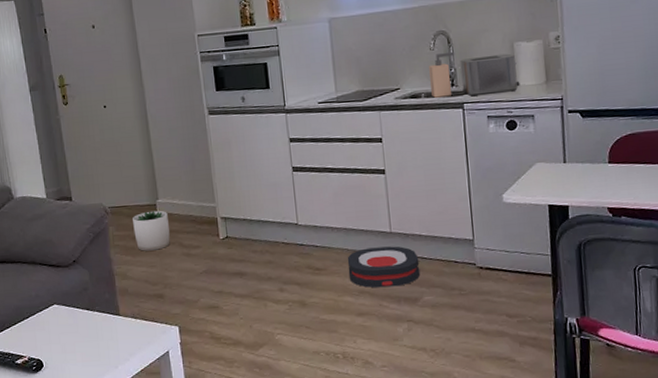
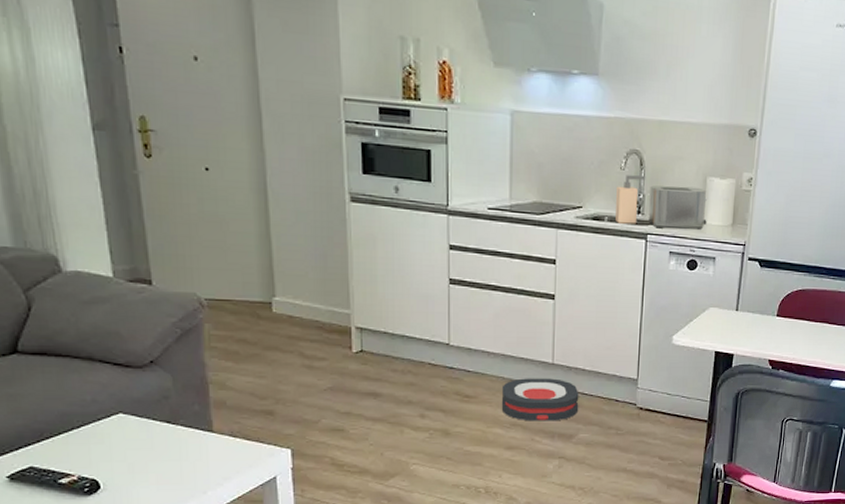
planter: present [133,210,170,251] -> none [238,309,289,358]

